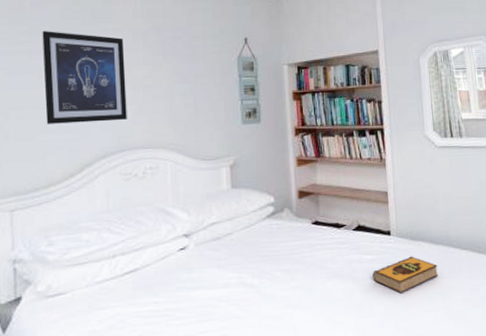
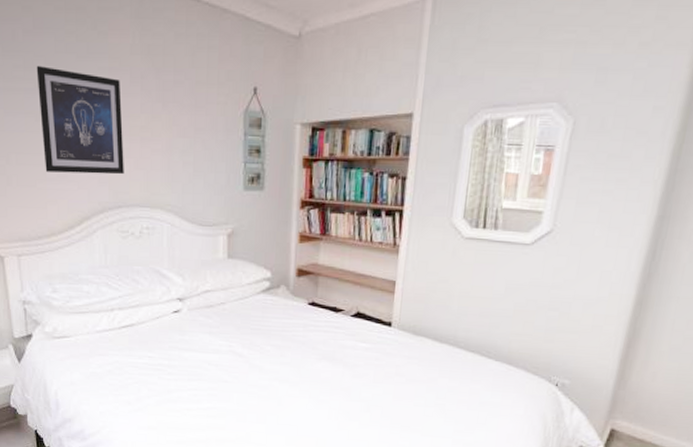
hardback book: present [372,256,439,294] -> none [365,350,438,385]

